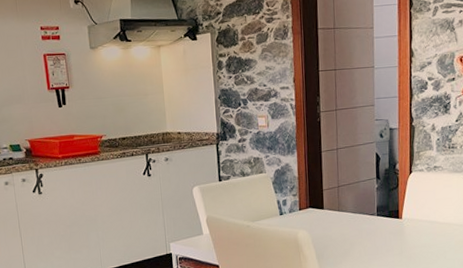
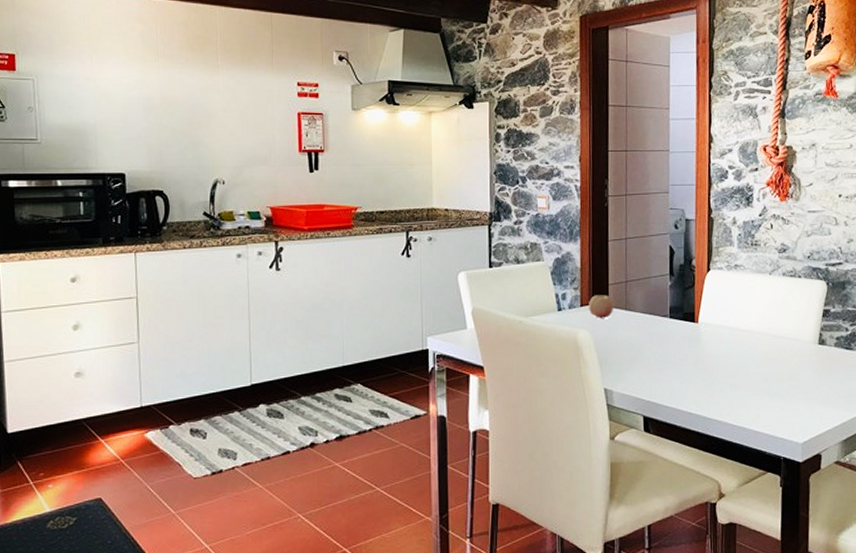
fruit: none [306,199,329,220] -> present [589,295,614,319]

